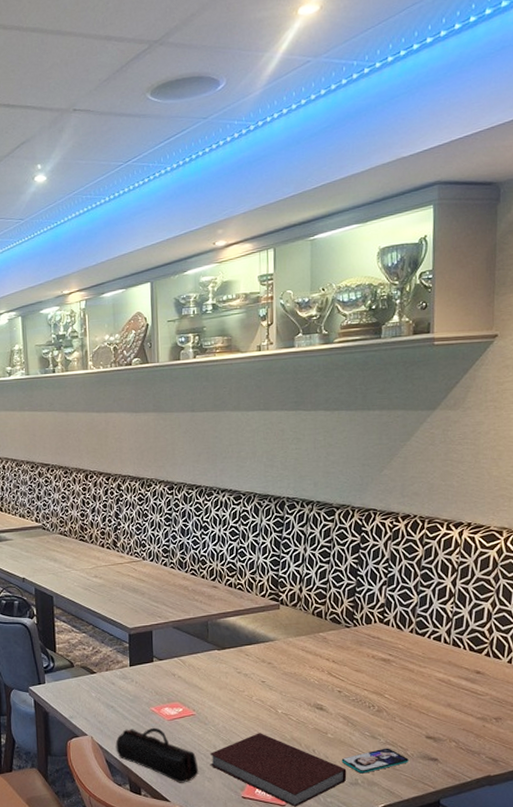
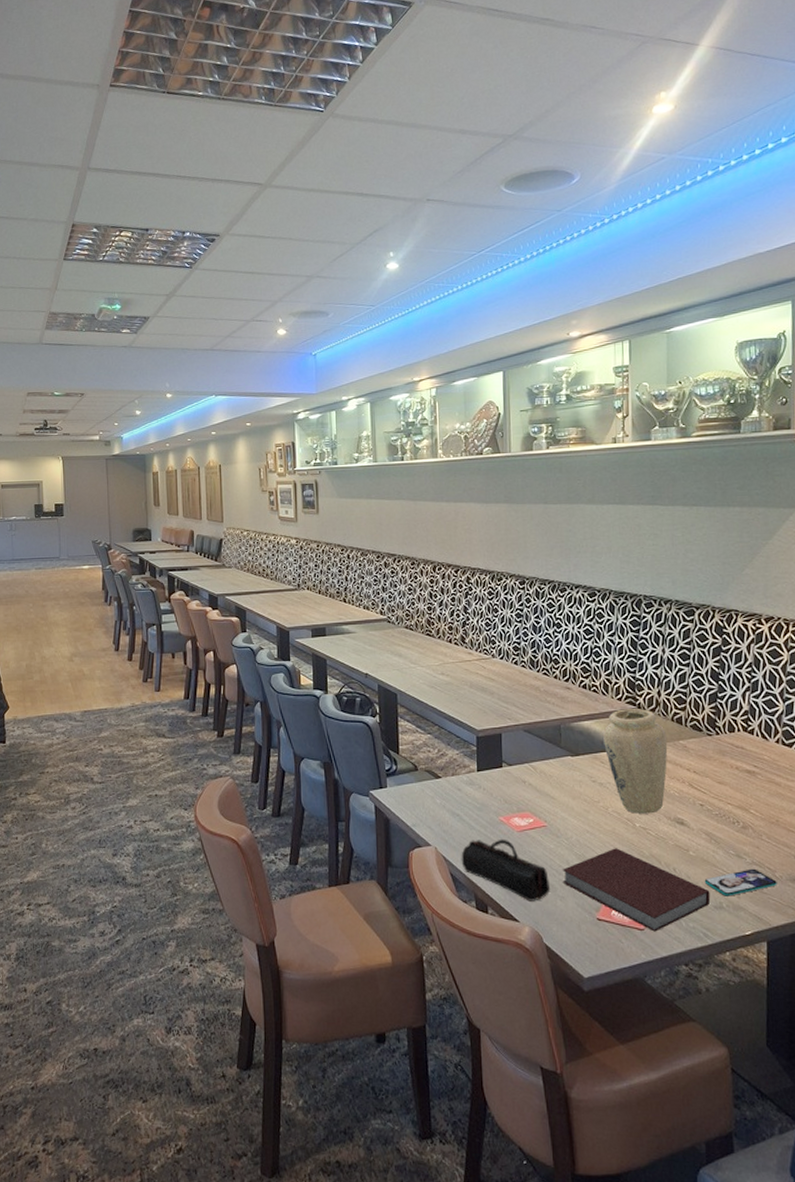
vase: none [248,604,309,701] -> present [603,709,668,814]

